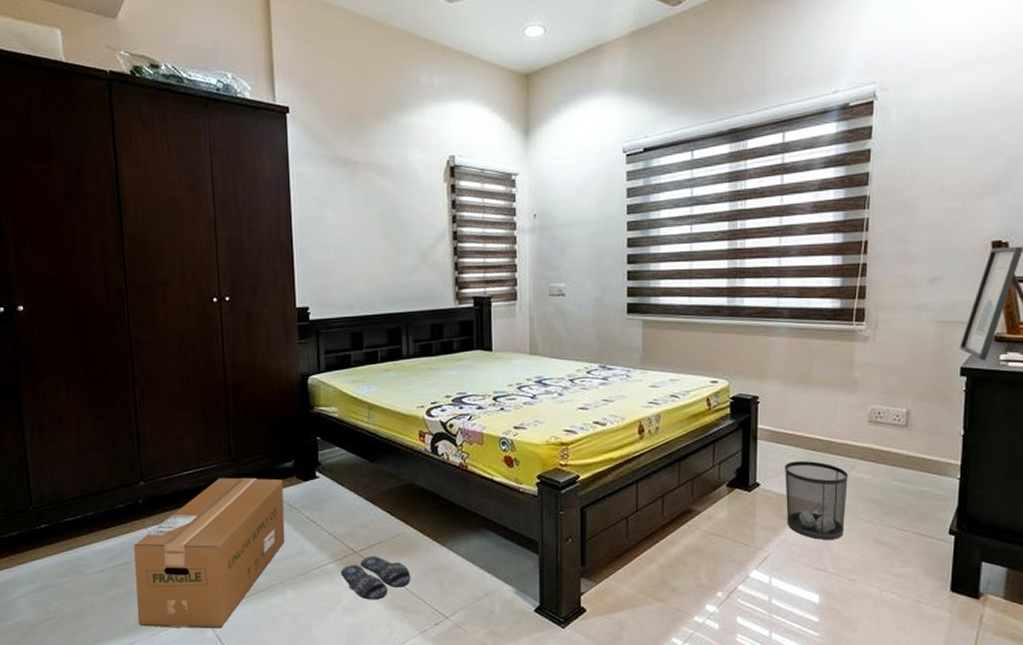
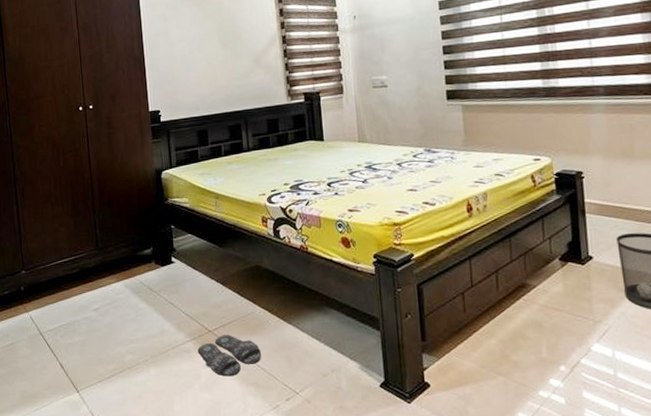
box: present [134,477,285,629] -> none [18,264,147,405]

